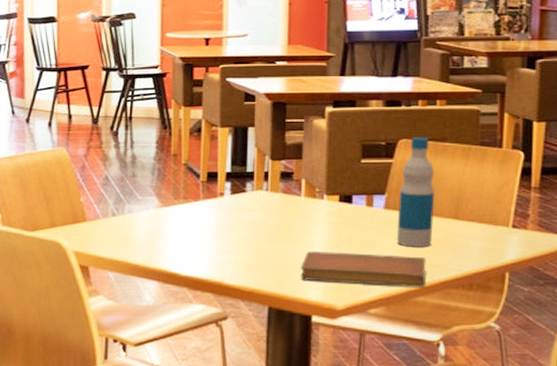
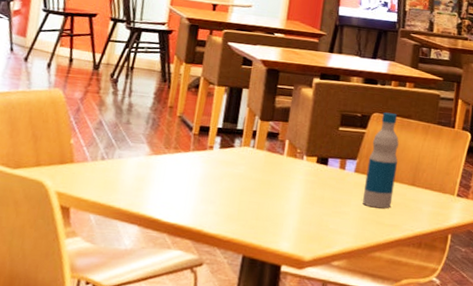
notebook: present [300,251,426,287] -> none [275,206,386,244]

